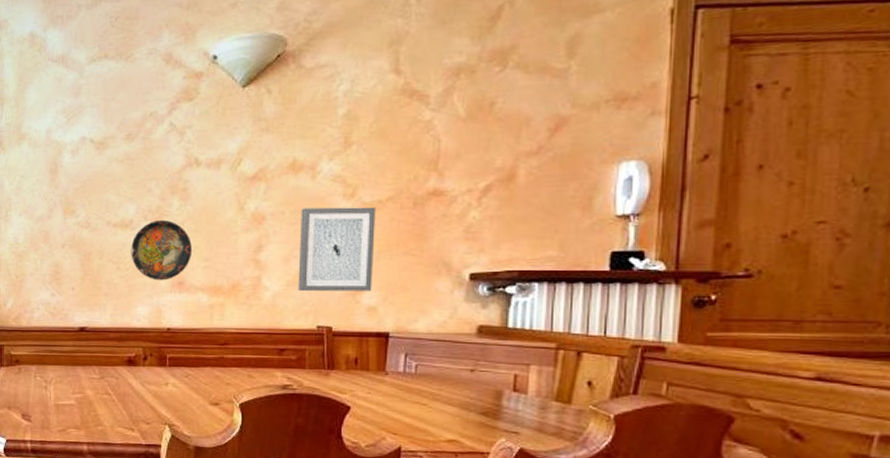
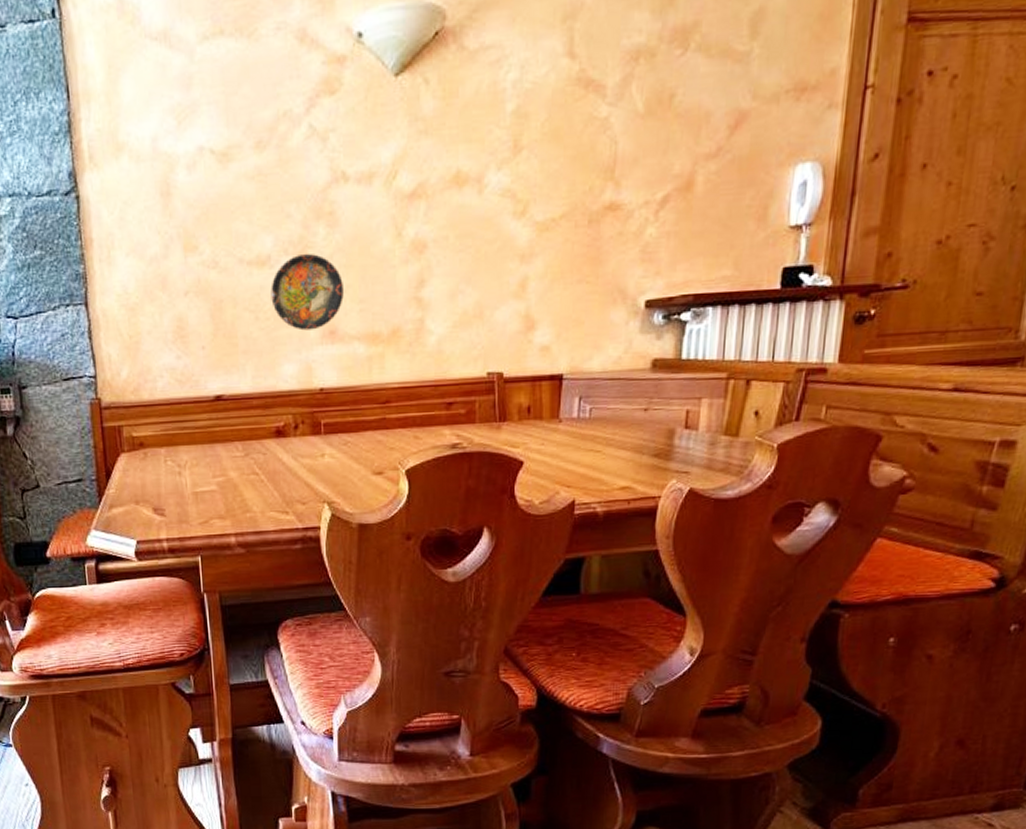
wall art: present [298,207,376,291] -> none [465,226,549,332]

